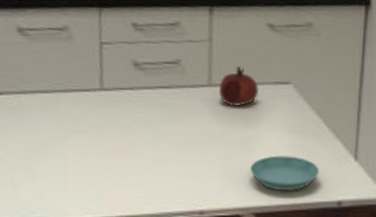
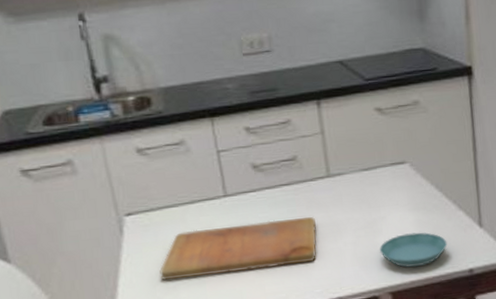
cutting board: none [21,119,189,170] -> present [159,216,317,281]
fruit: present [218,65,260,107] -> none [337,153,377,194]

